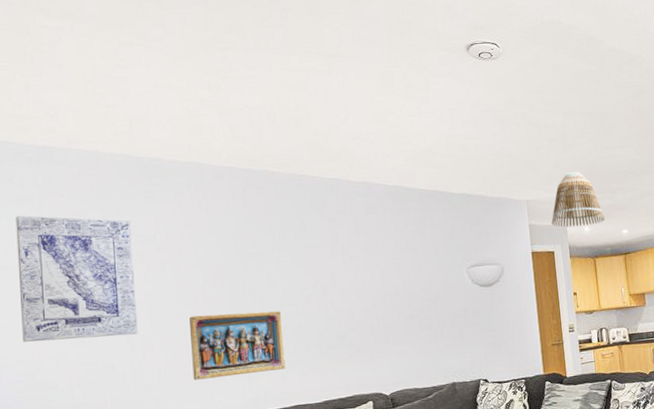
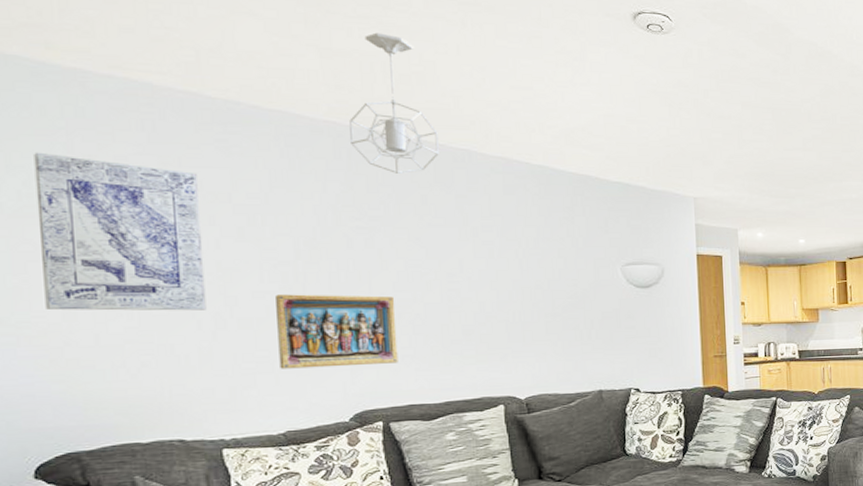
pendant light: none [243,89,313,205] -> present [349,32,439,174]
lamp shade: present [551,172,605,227] -> none [721,171,780,231]

